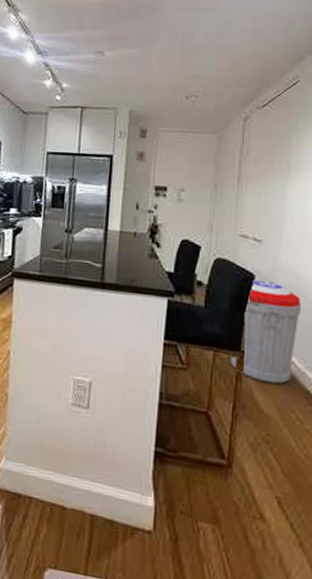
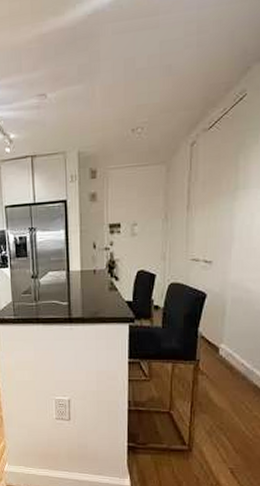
trash can: present [231,280,302,385] -> none [188,298,250,383]

